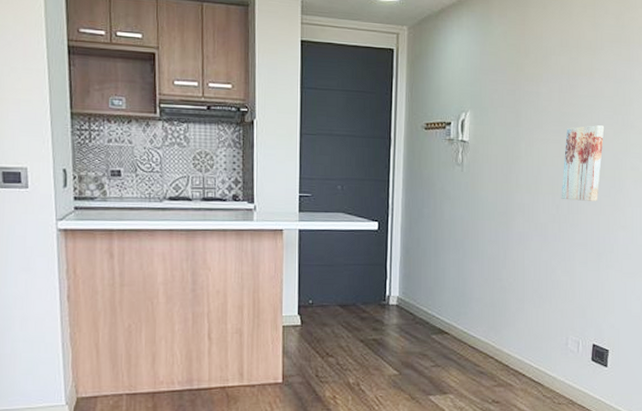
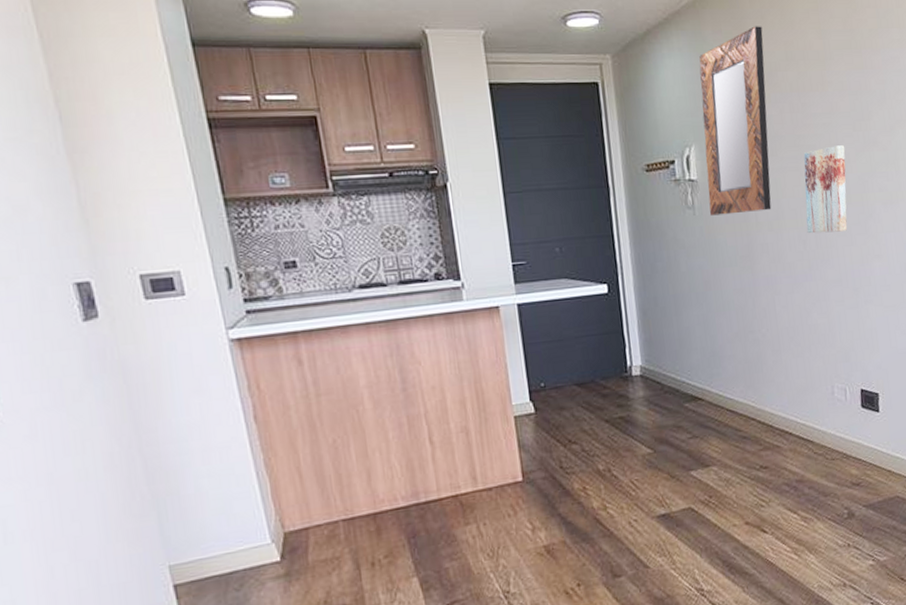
home mirror: none [477,14,543,175] -> present [699,26,772,216]

